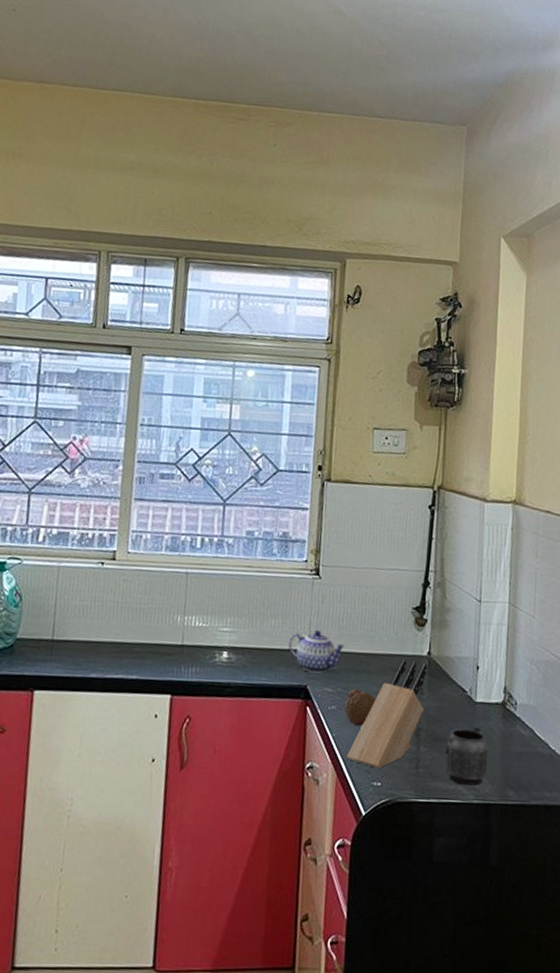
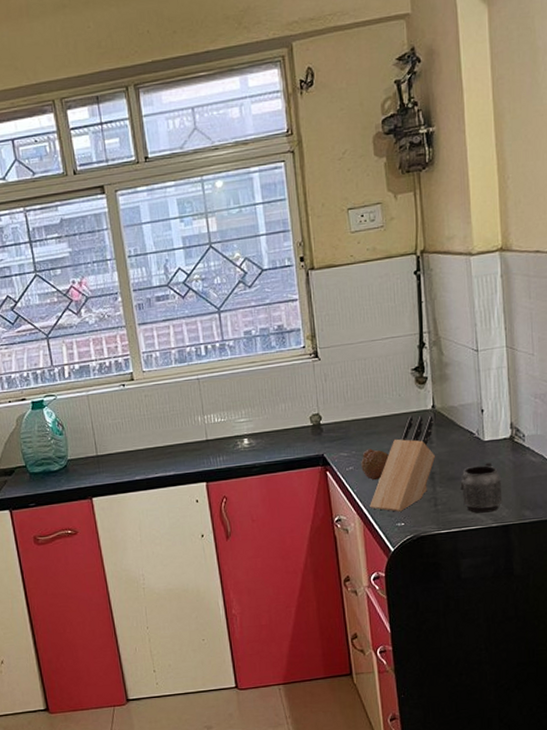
teapot: present [288,629,344,674] -> none [300,405,352,443]

